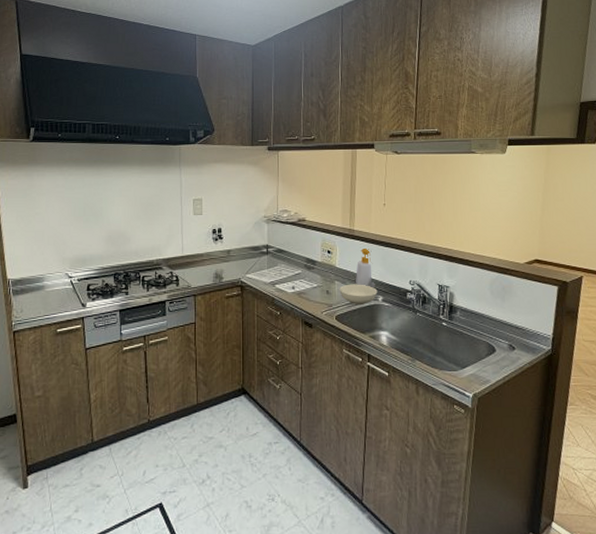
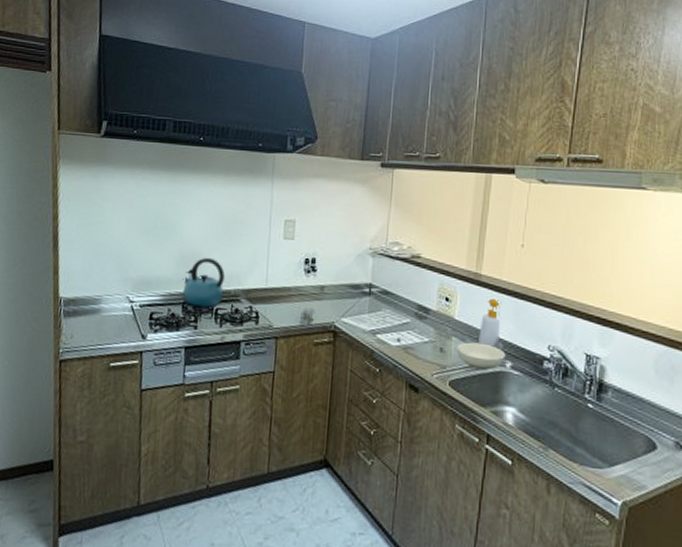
kettle: none [112,235,147,278] -> present [182,257,225,310]

